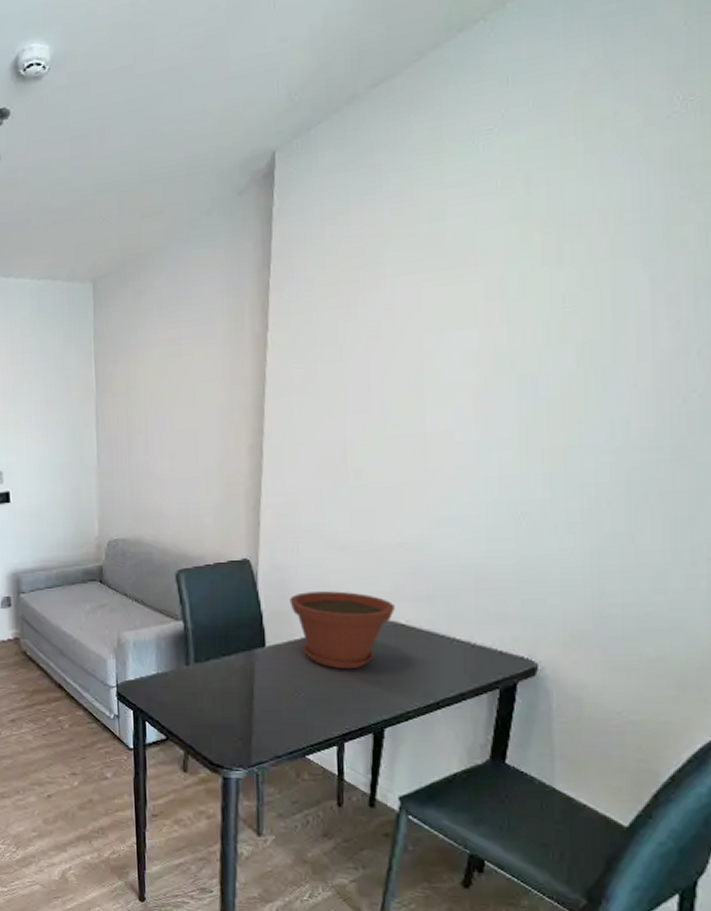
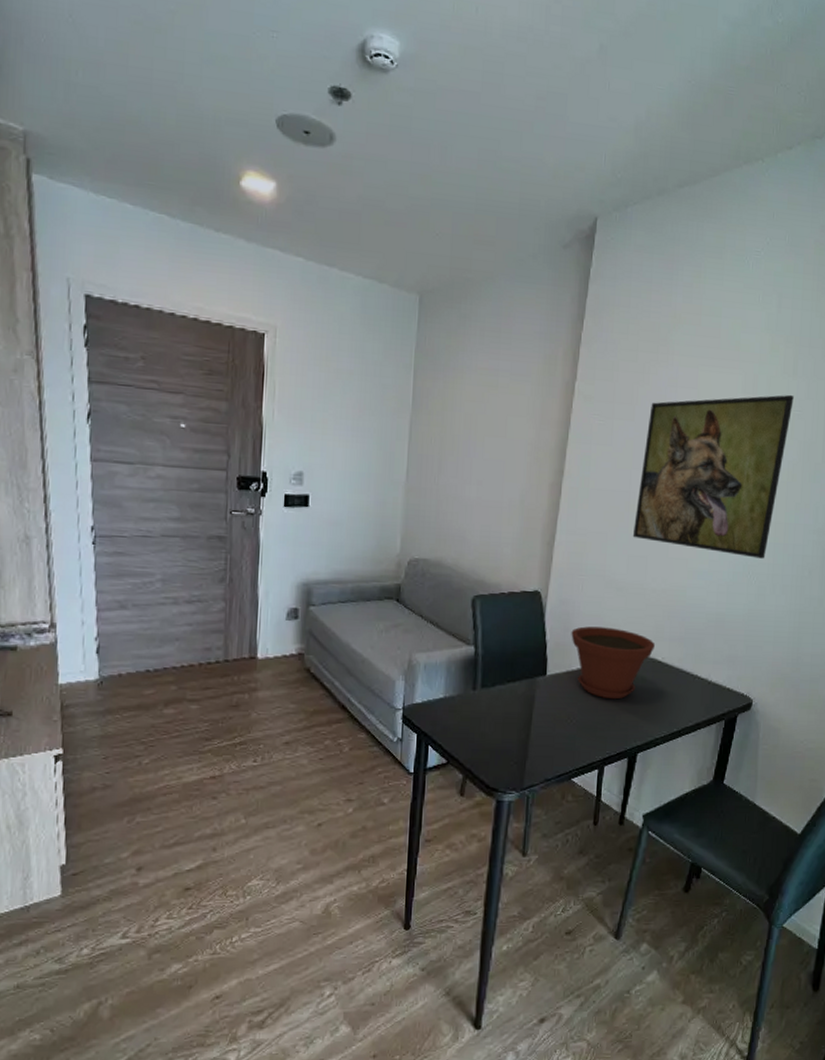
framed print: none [353,289,562,495] -> present [632,394,794,559]

